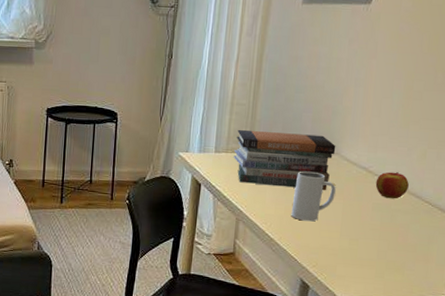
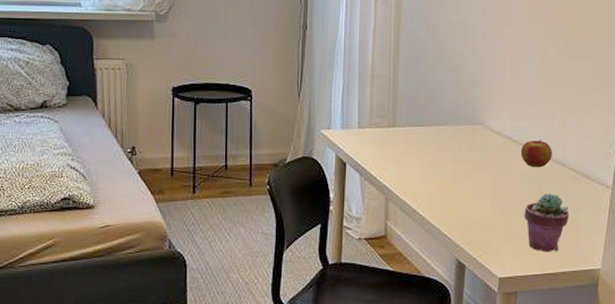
book stack: present [233,129,336,191] -> none [377,102,479,163]
mug: present [291,171,336,222] -> none [441,143,483,196]
potted succulent: none [373,224,421,281] -> present [524,194,570,252]

